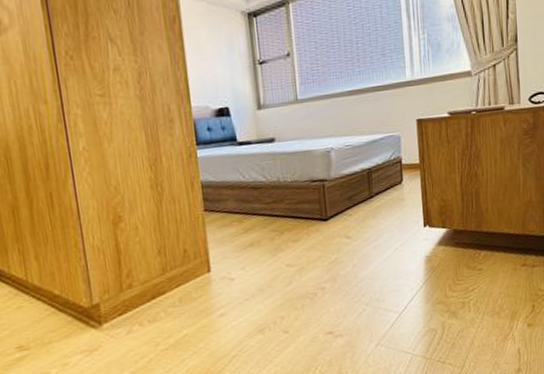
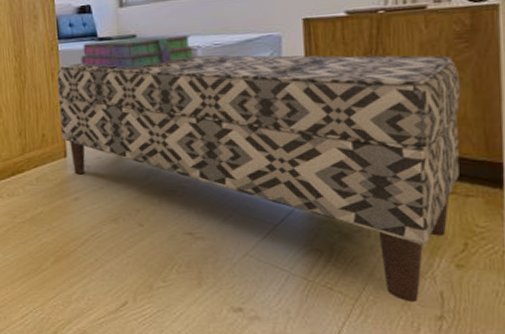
bench: none [197,150,528,362] -> present [57,55,461,303]
stack of books: none [220,136,330,174] -> present [80,34,195,69]

